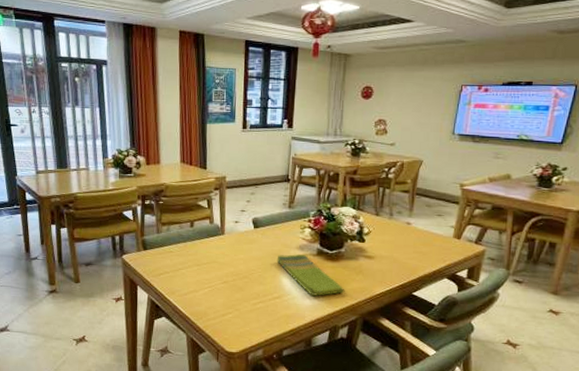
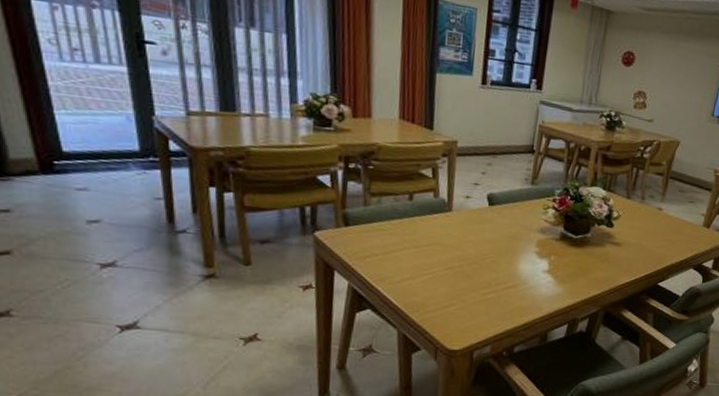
dish towel: present [276,254,345,296] -> none [513,237,588,286]

